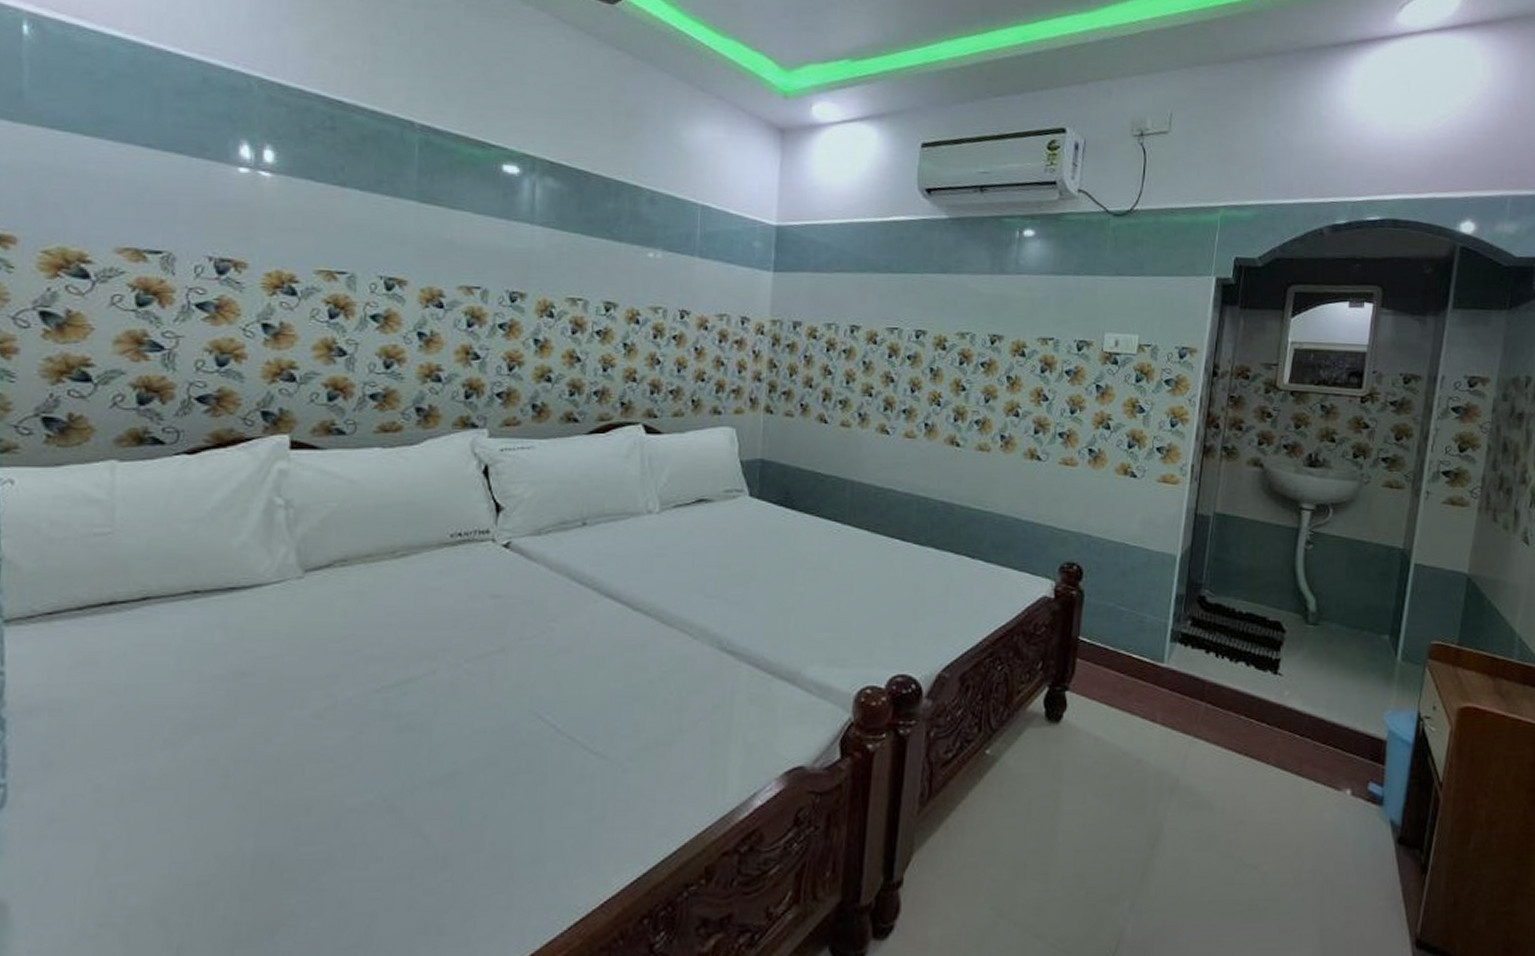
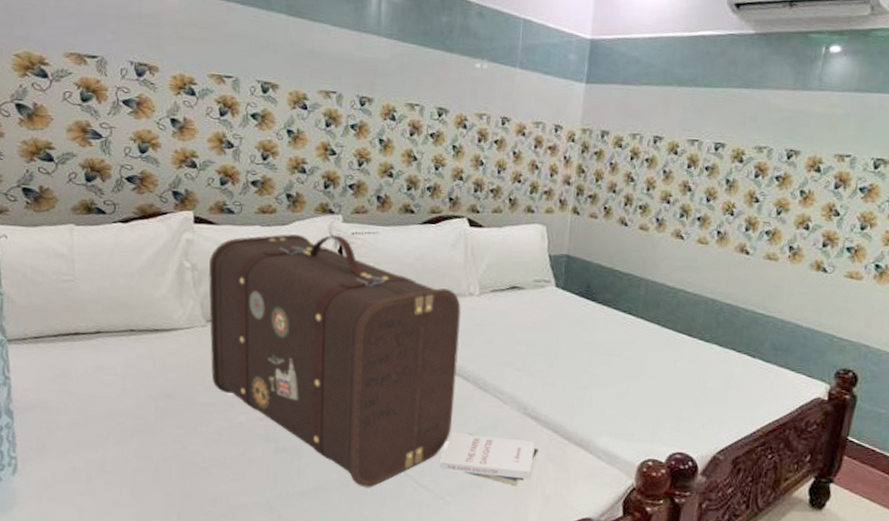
suitcase: none [308,454,639,763] -> present [208,233,462,487]
books: none [615,680,738,737] -> present [439,432,539,485]

